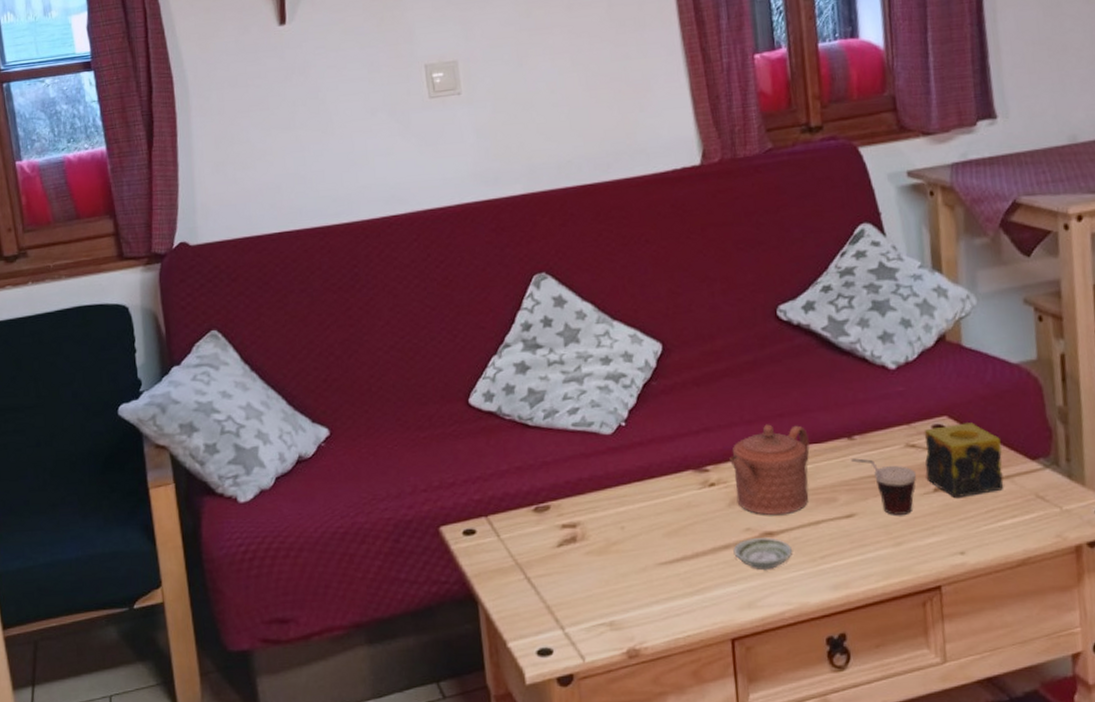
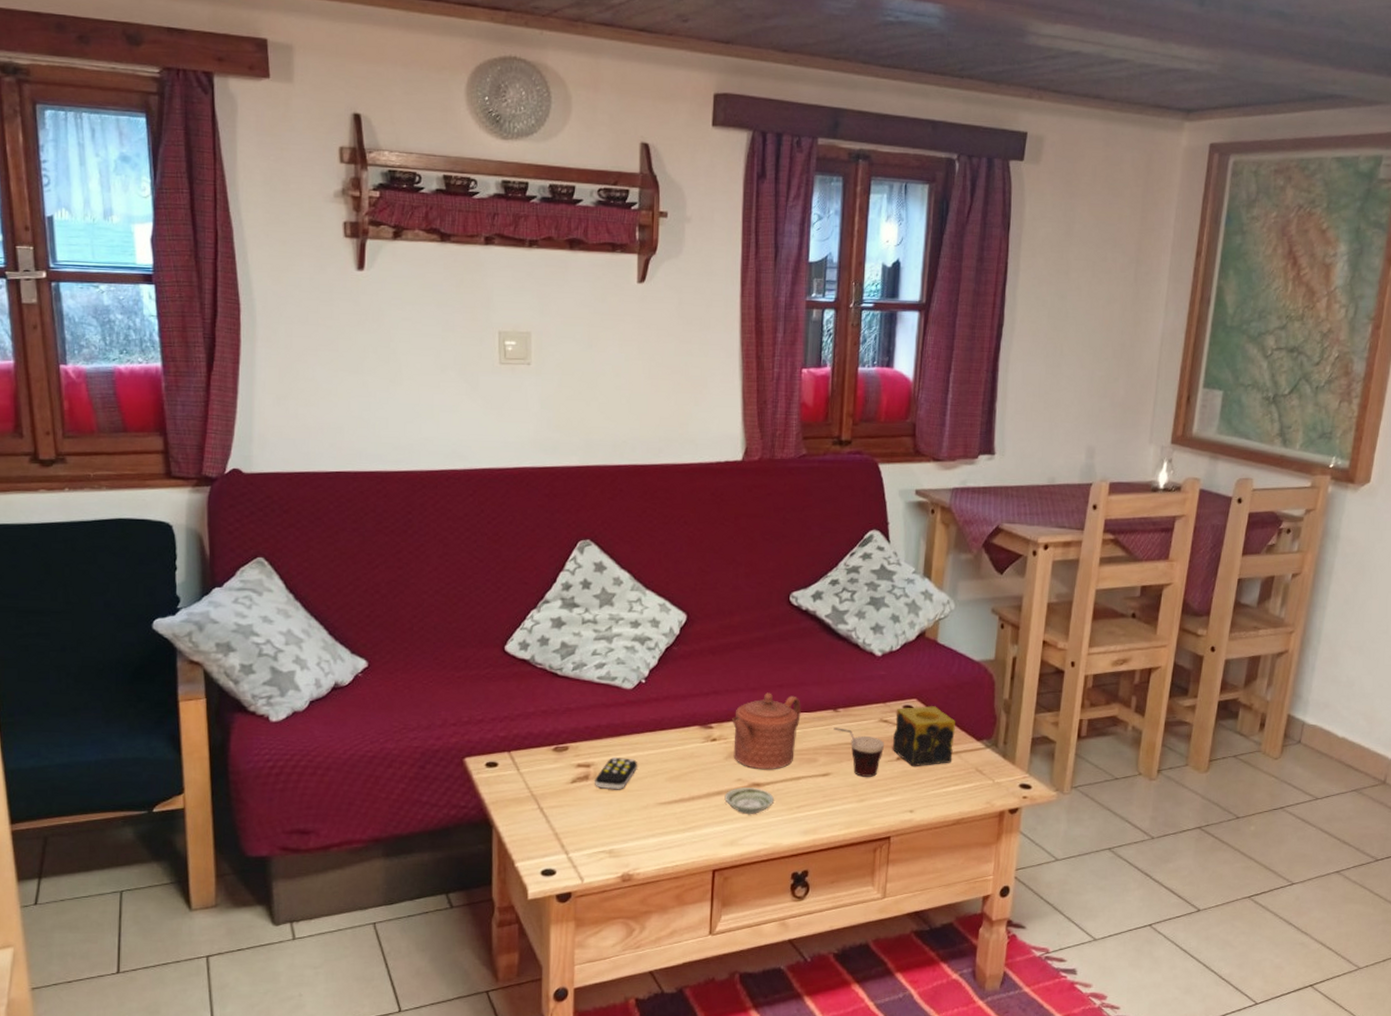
remote control: none [583,513,629,552] -> present [595,756,637,790]

